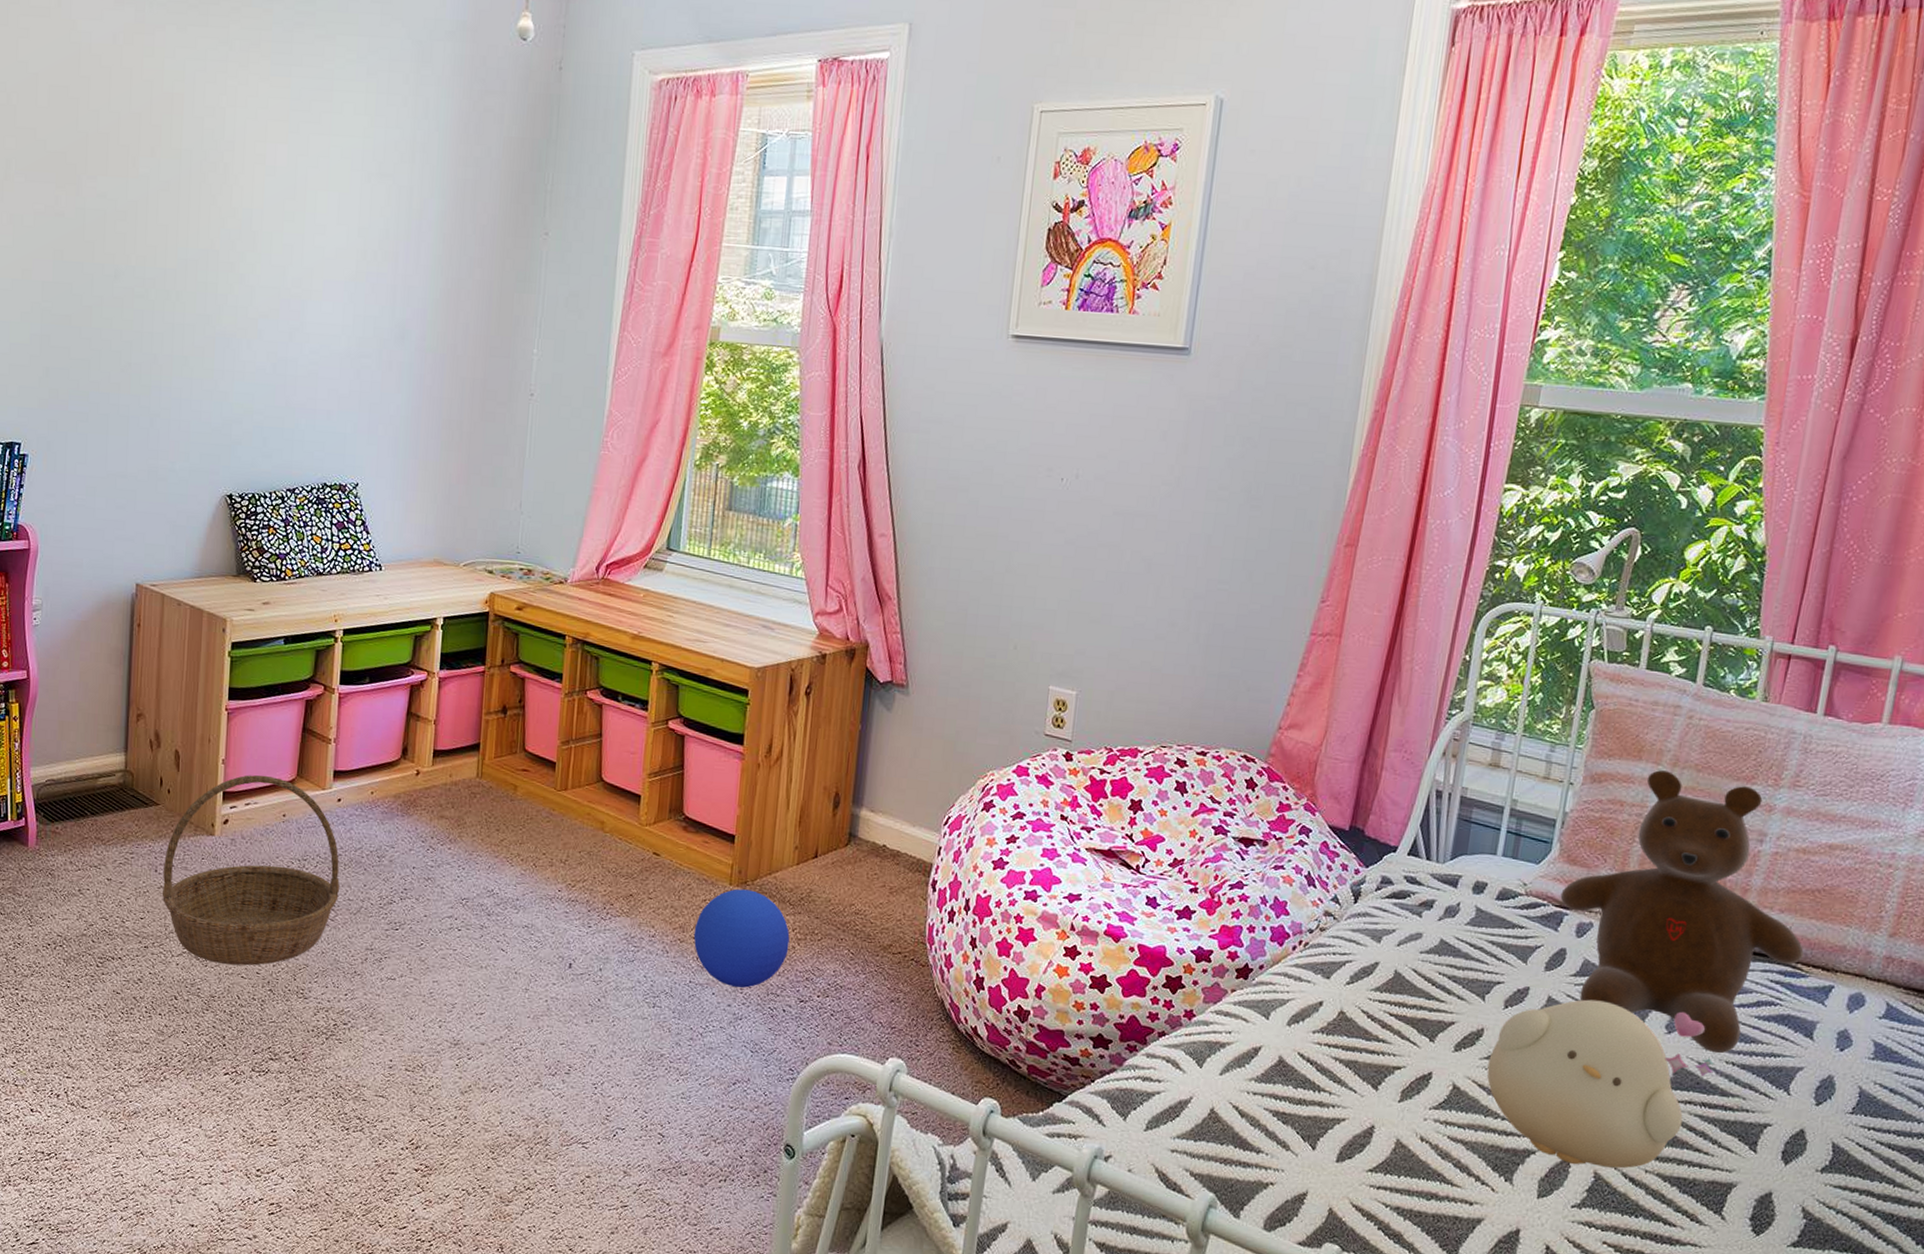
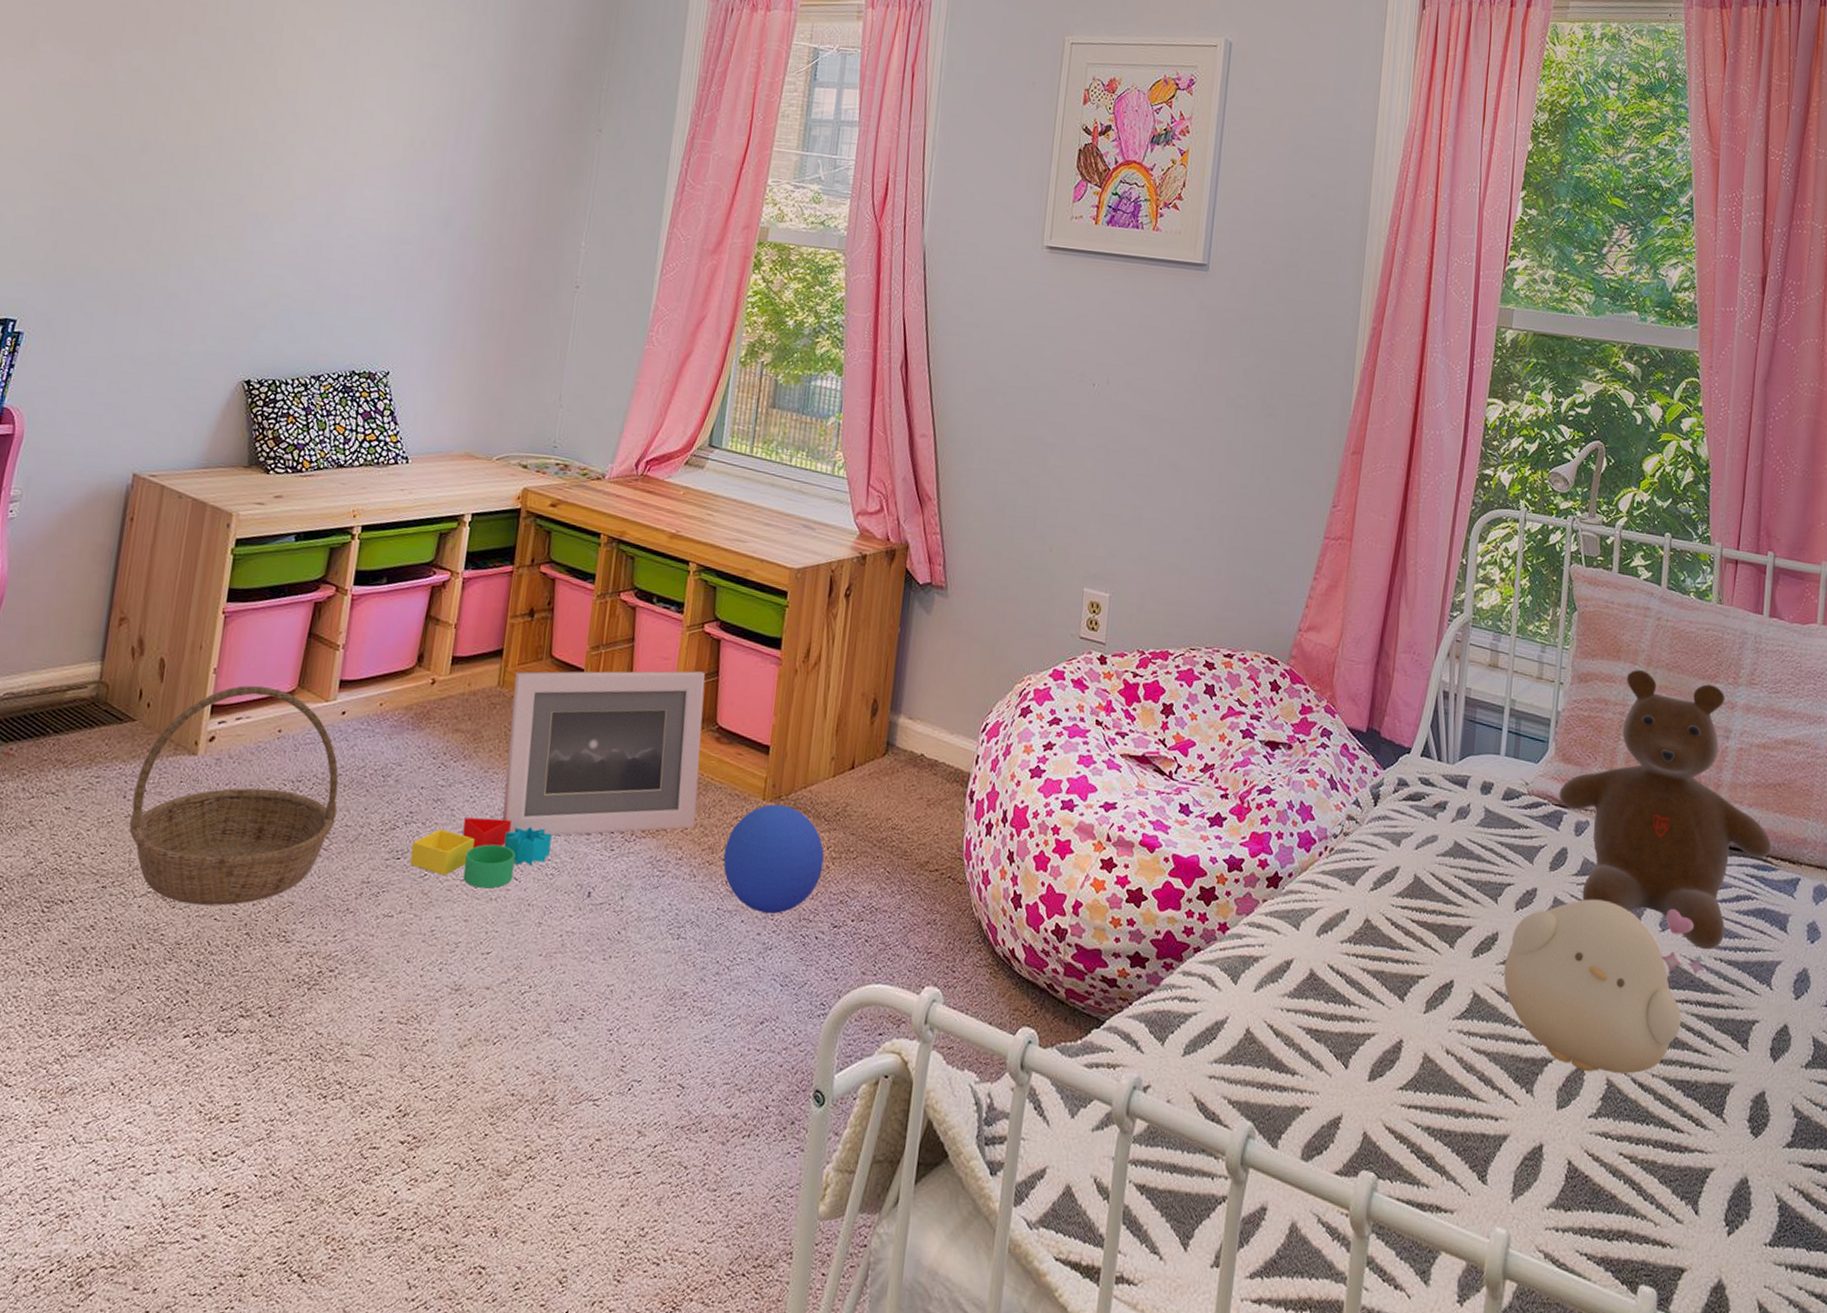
toy blocks: none [407,895,534,958] -> present [410,817,552,889]
picture frame: none [487,764,671,913] -> present [502,670,705,836]

